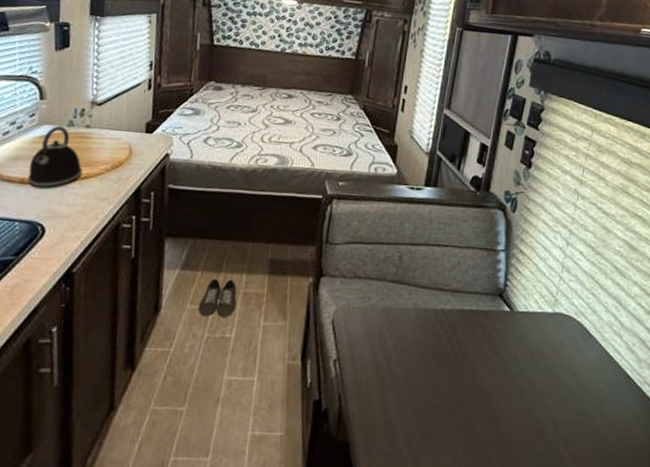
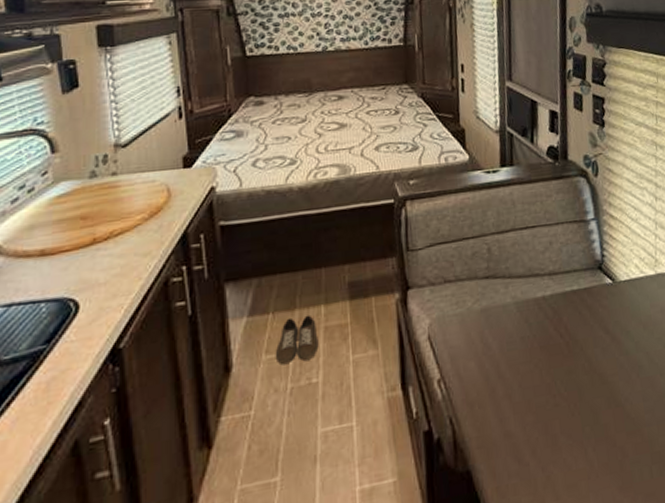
kettle: present [28,126,82,190] -> none [50,180,114,260]

